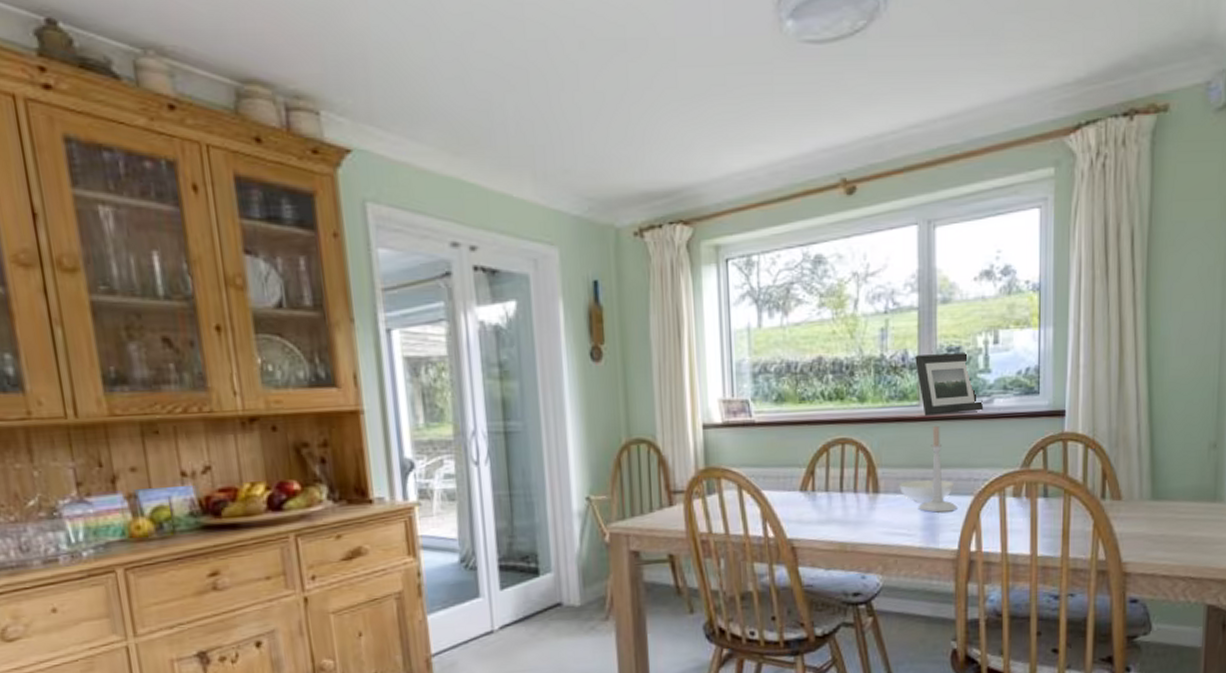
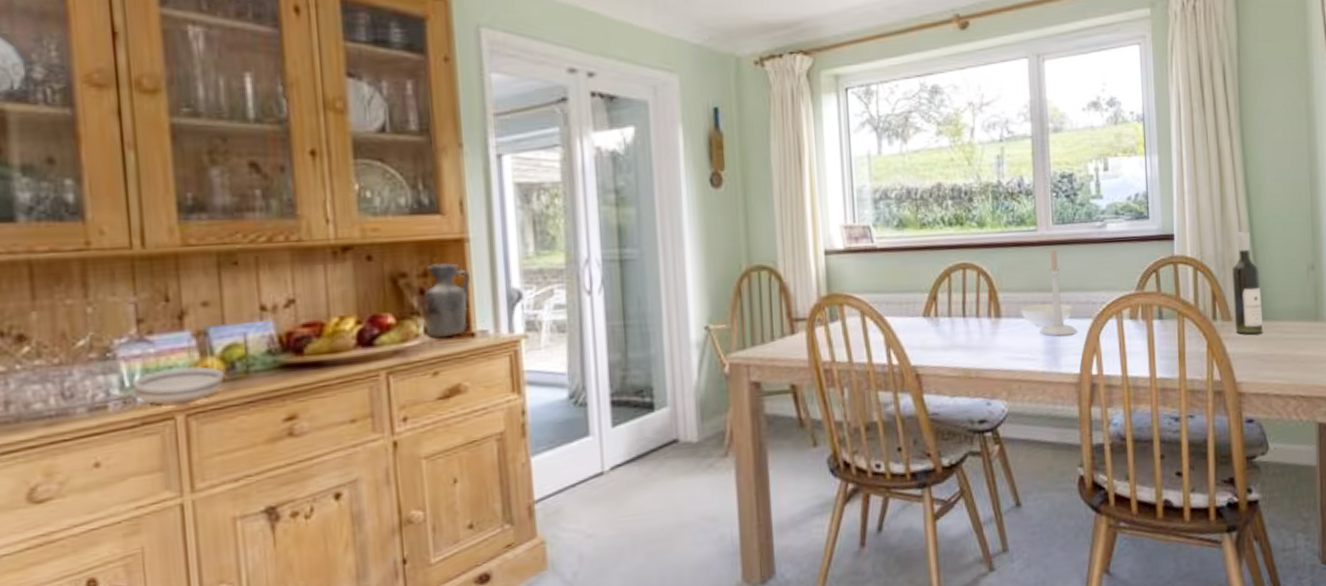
bowl: none [77,525,155,561] -> present [133,366,225,406]
ceramic jug: none [324,434,367,503] -> present [423,263,471,337]
picture frame: present [915,353,984,416] -> none [1030,179,1098,240]
bottle: none [1124,407,1156,516] -> present [1232,231,1263,336]

